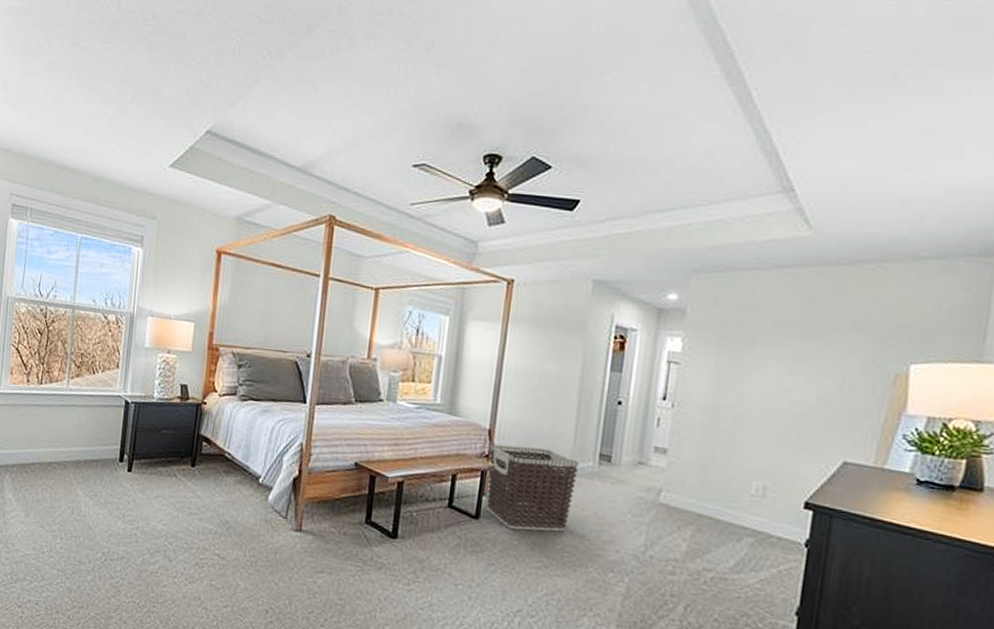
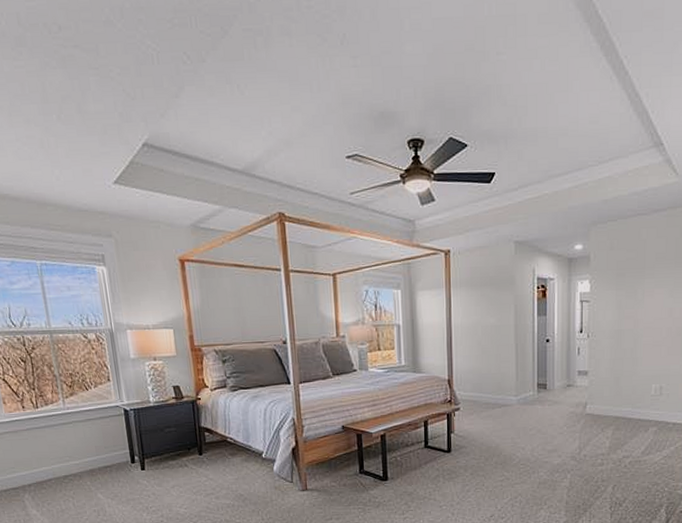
clothes hamper: present [486,444,579,532] -> none [451,387,522,455]

